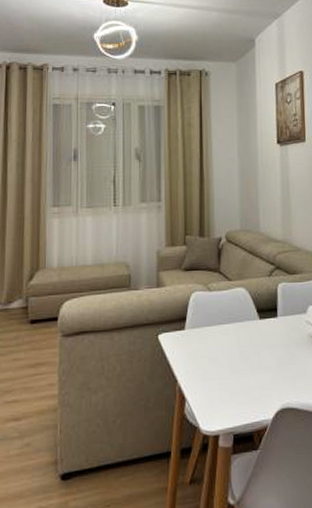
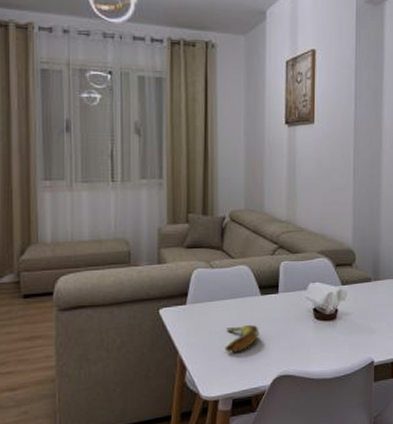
banana: none [224,352,259,381] -> present [225,325,259,352]

